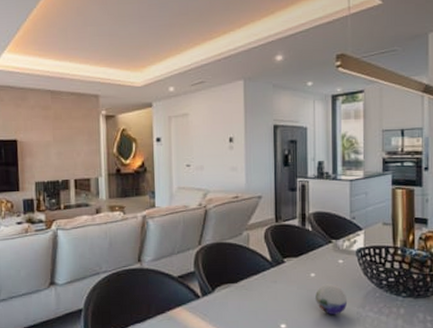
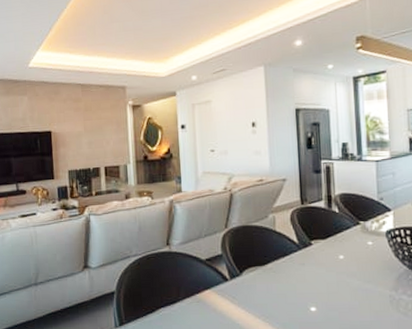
decorative orb: present [315,284,348,315] -> none [345,266,379,298]

